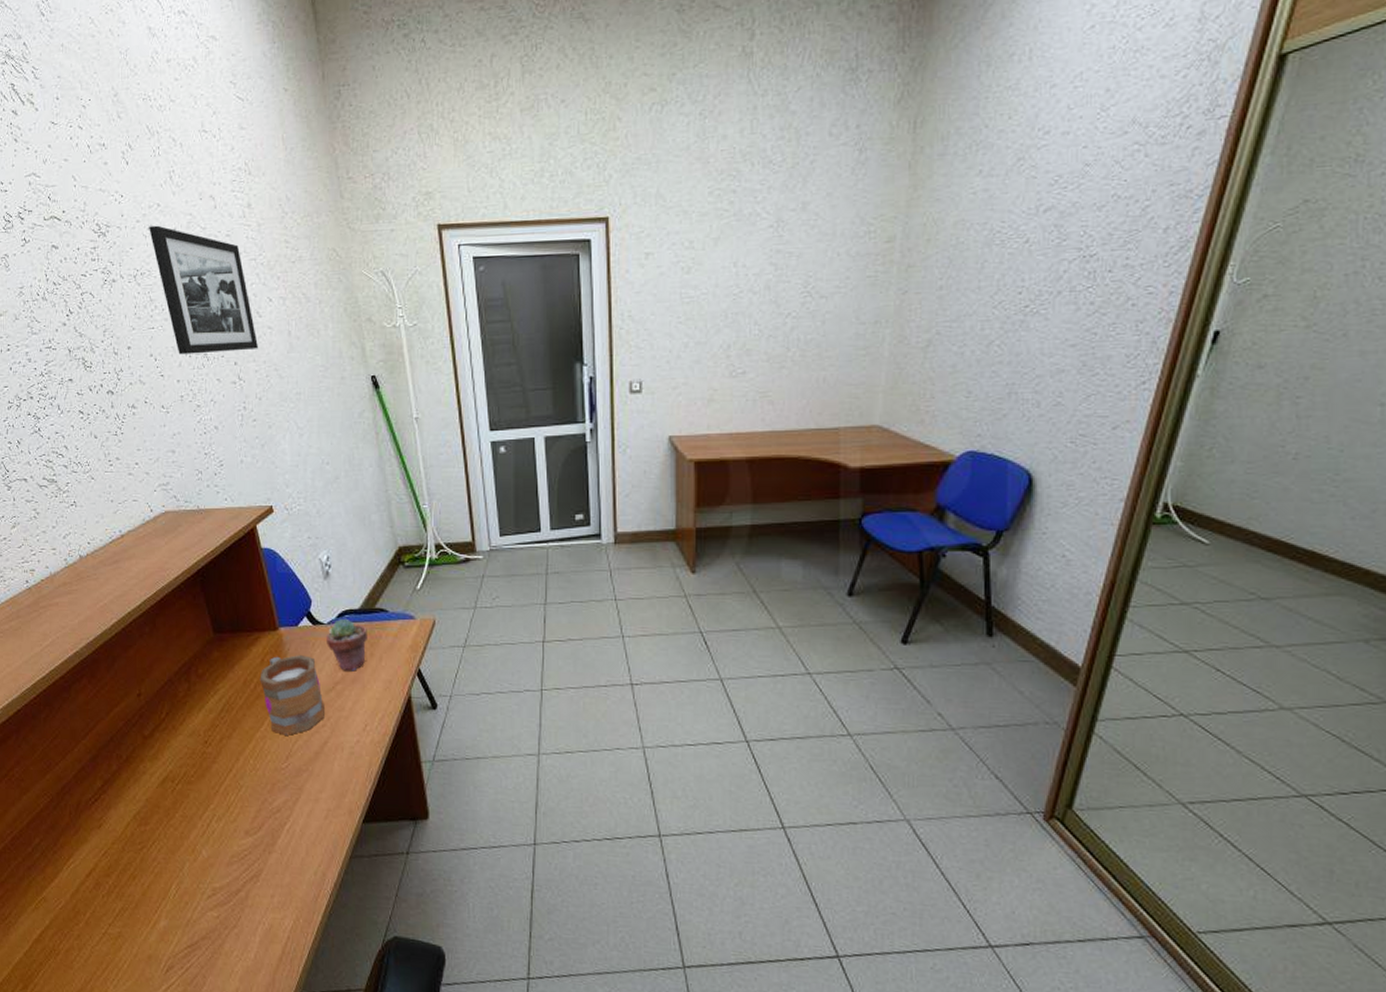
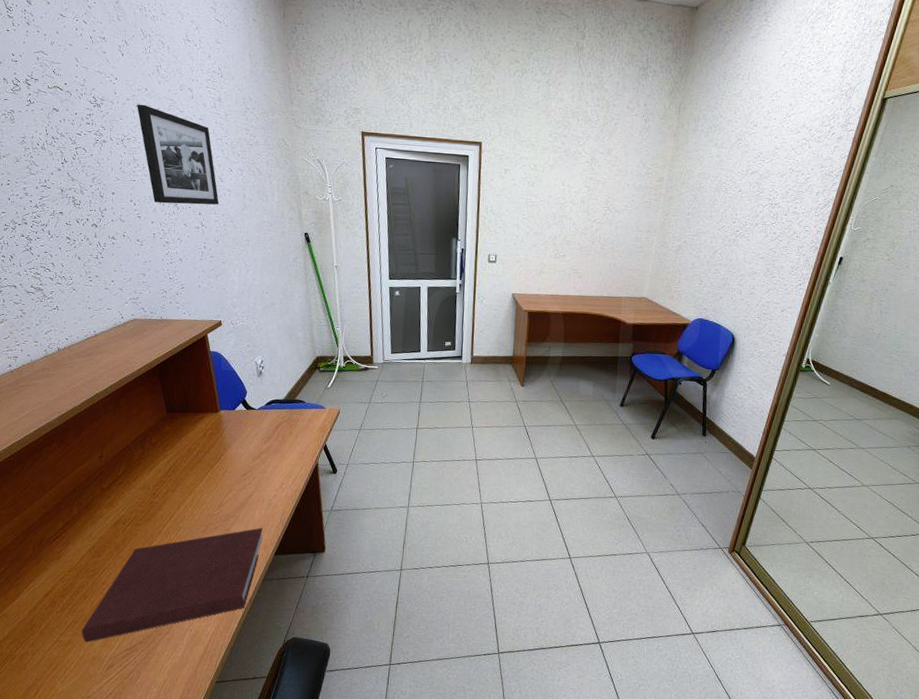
notebook: none [132,785,345,936] -> present [81,527,263,643]
mug: present [259,655,324,735] -> none [201,431,251,490]
potted succulent: present [327,618,367,671] -> none [256,406,288,445]

